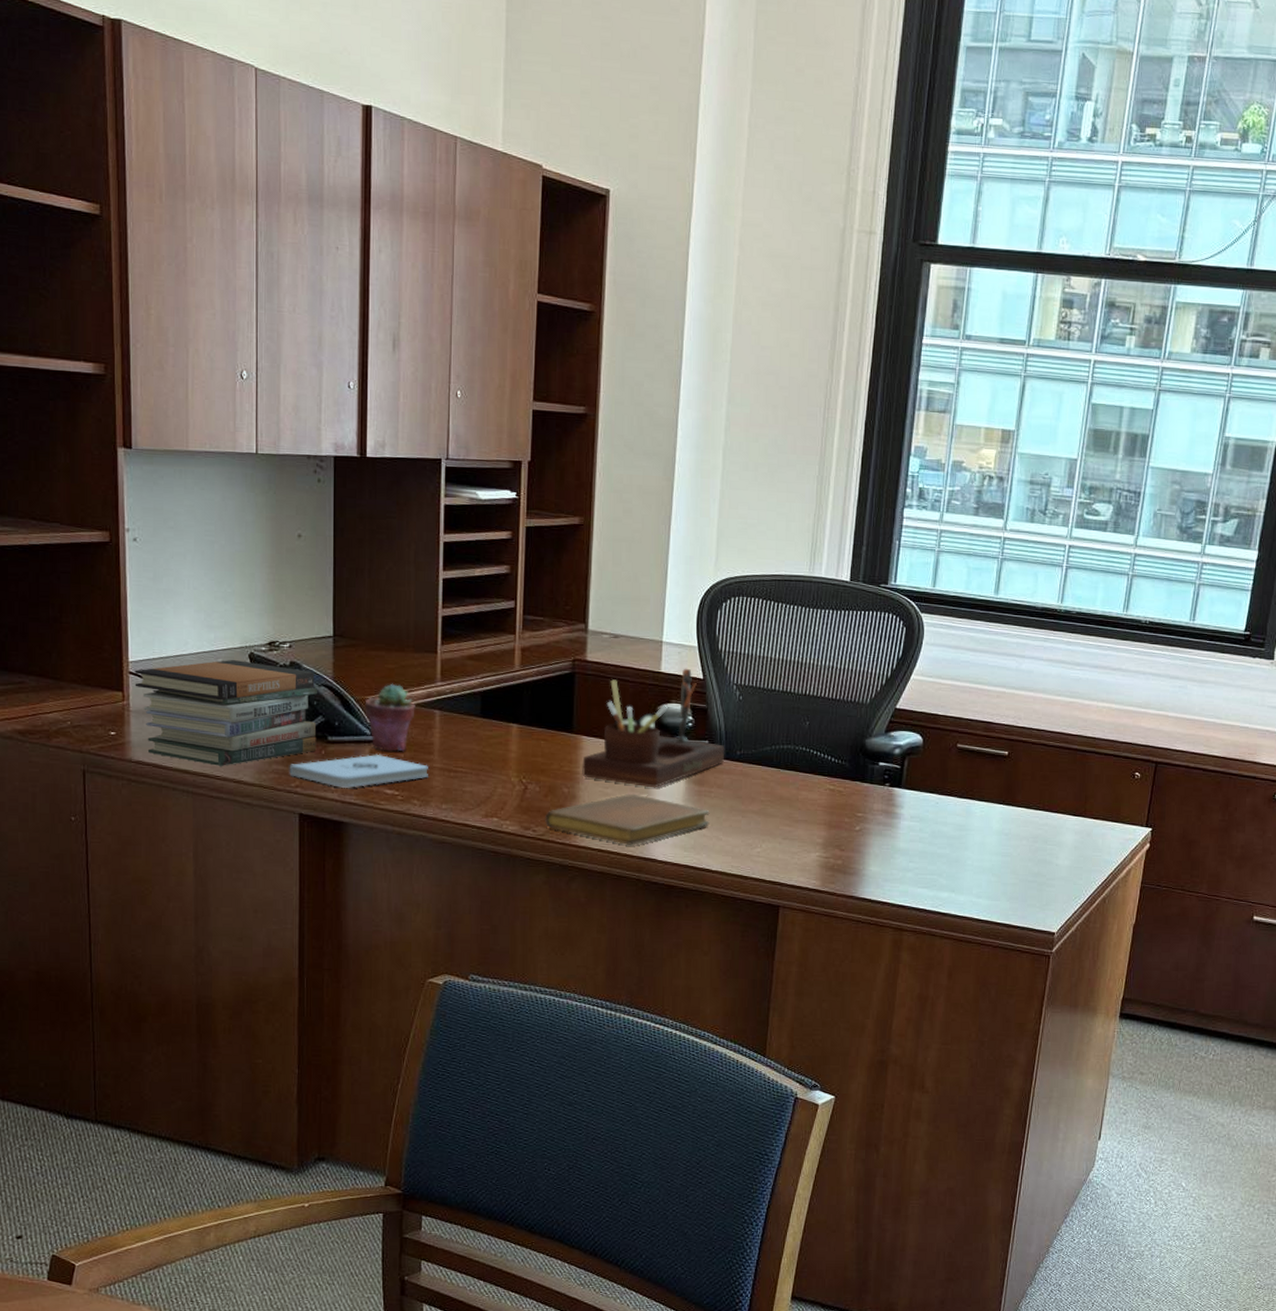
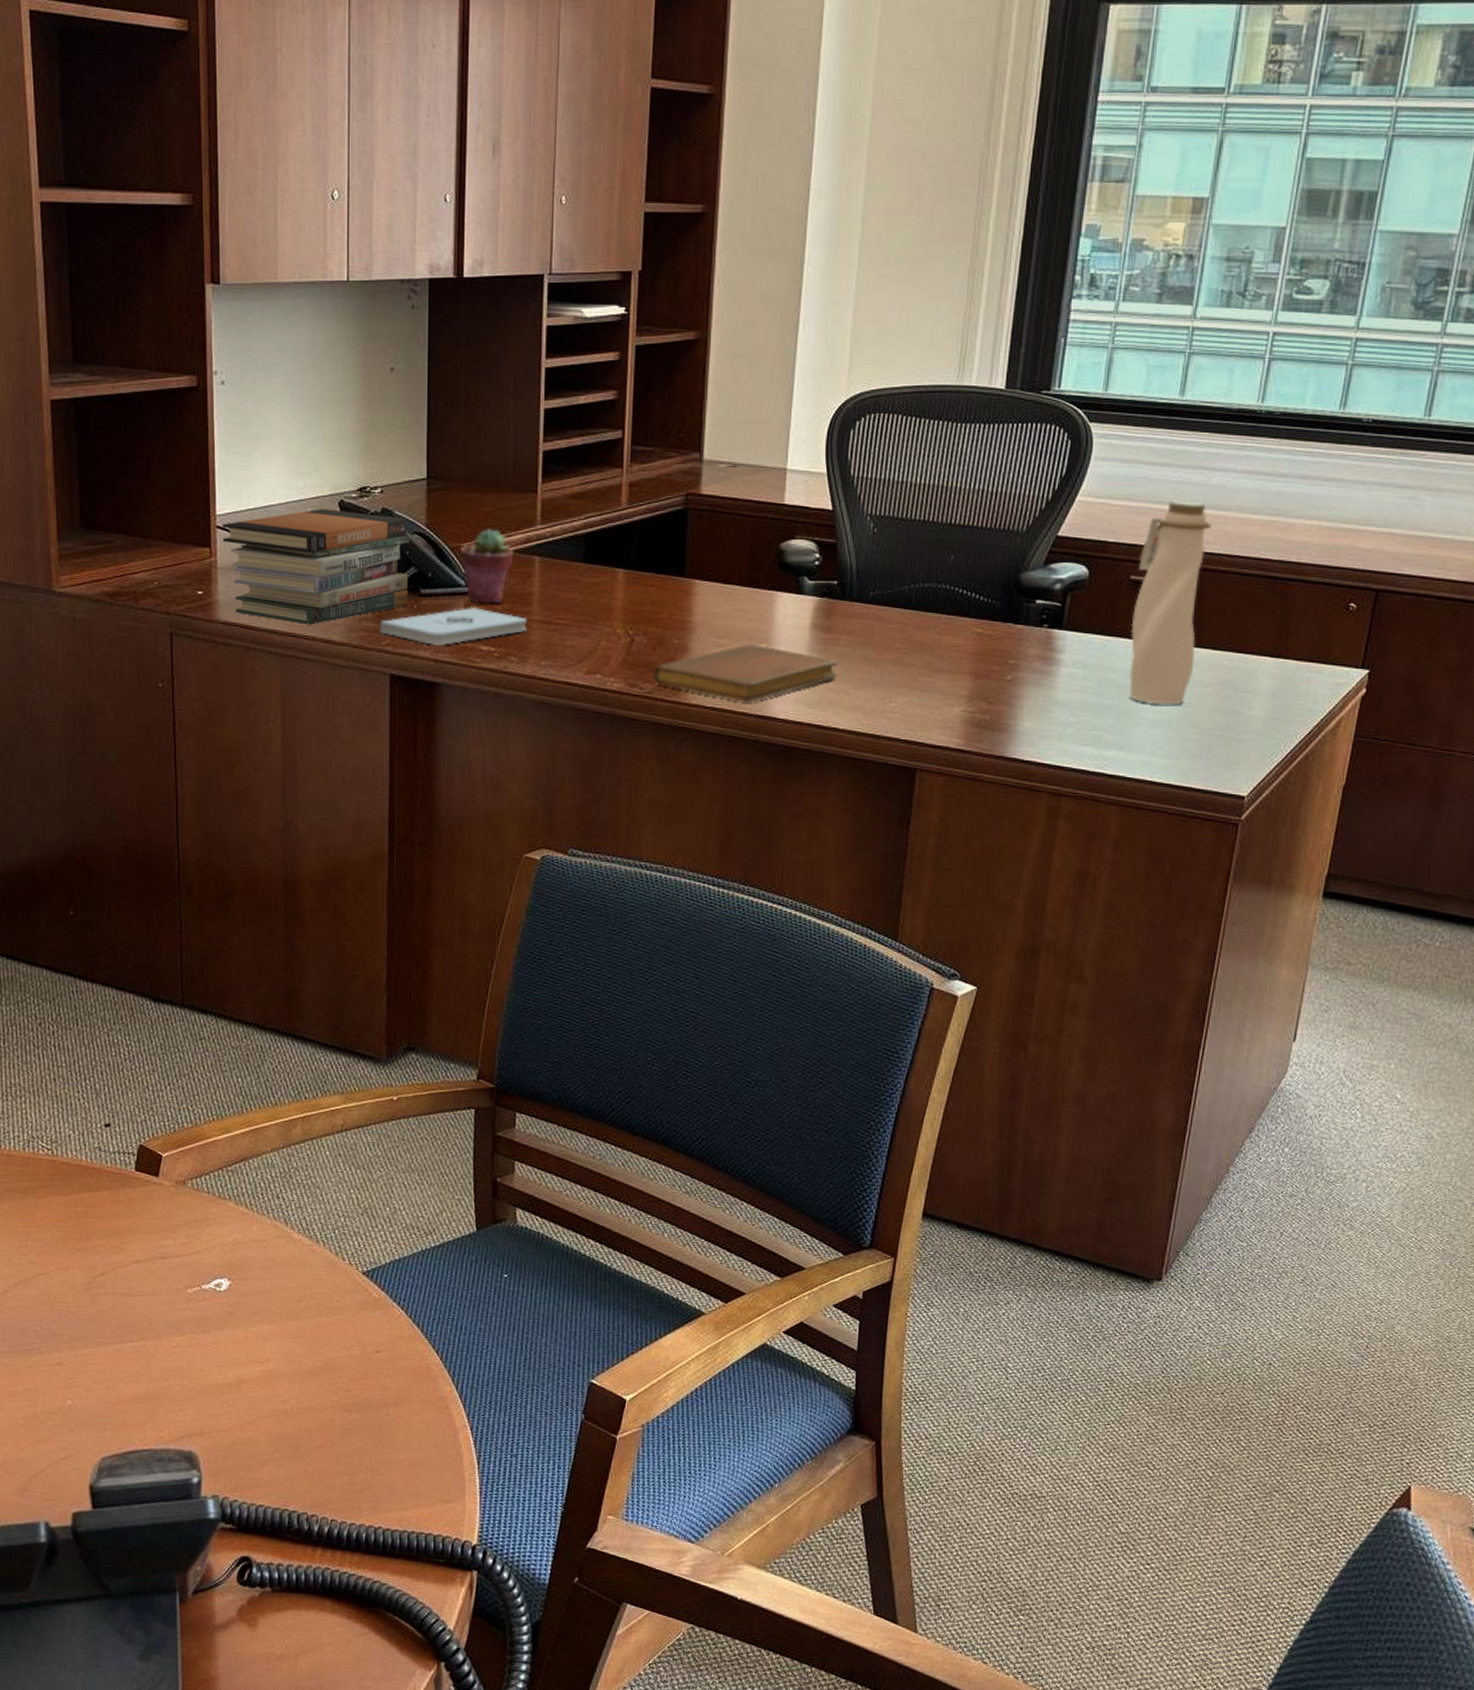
desk organizer: present [582,668,725,788] -> none [694,498,857,637]
water bottle: none [958,681,1023,855] -> present [1129,500,1211,705]

